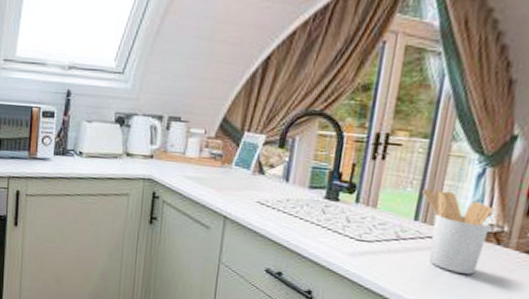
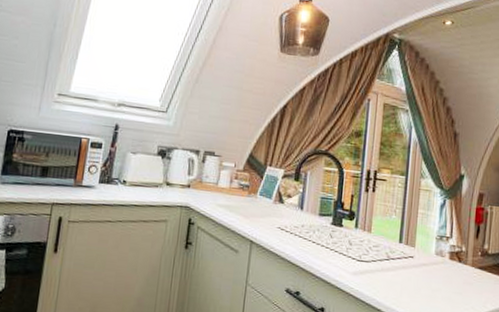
utensil holder: present [422,188,494,274] -> none [403,216,454,288]

